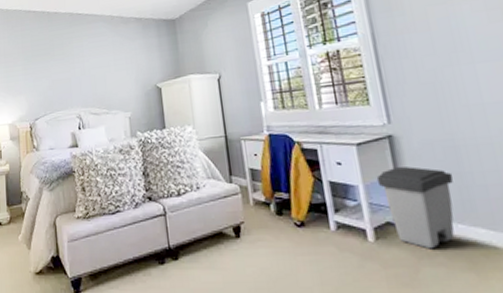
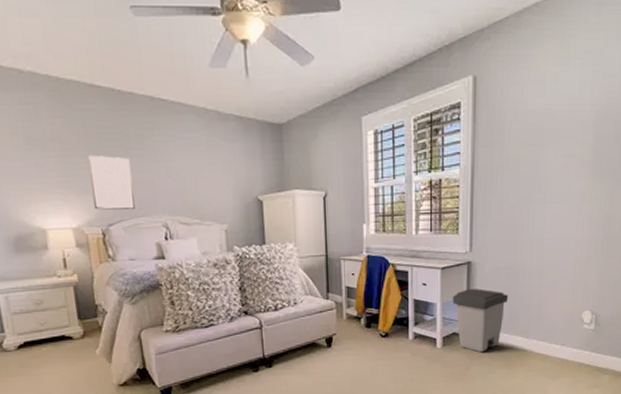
writing board: none [24,62,56,108] -> present [88,154,135,210]

